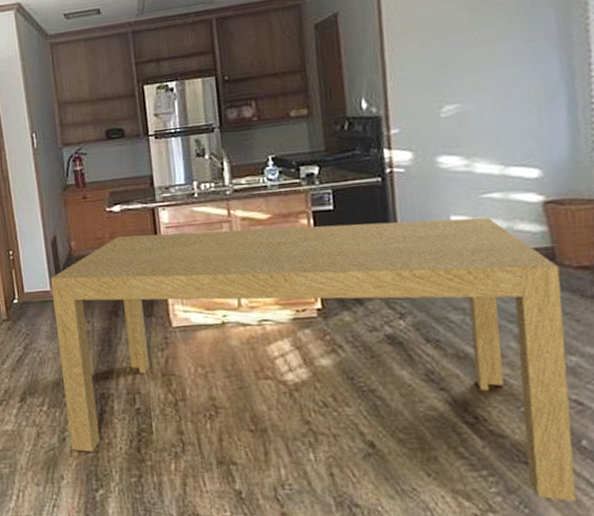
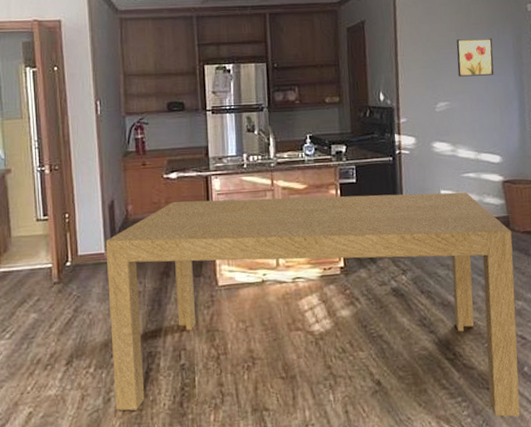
wall art: none [469,14,528,71] -> present [456,38,494,77]

